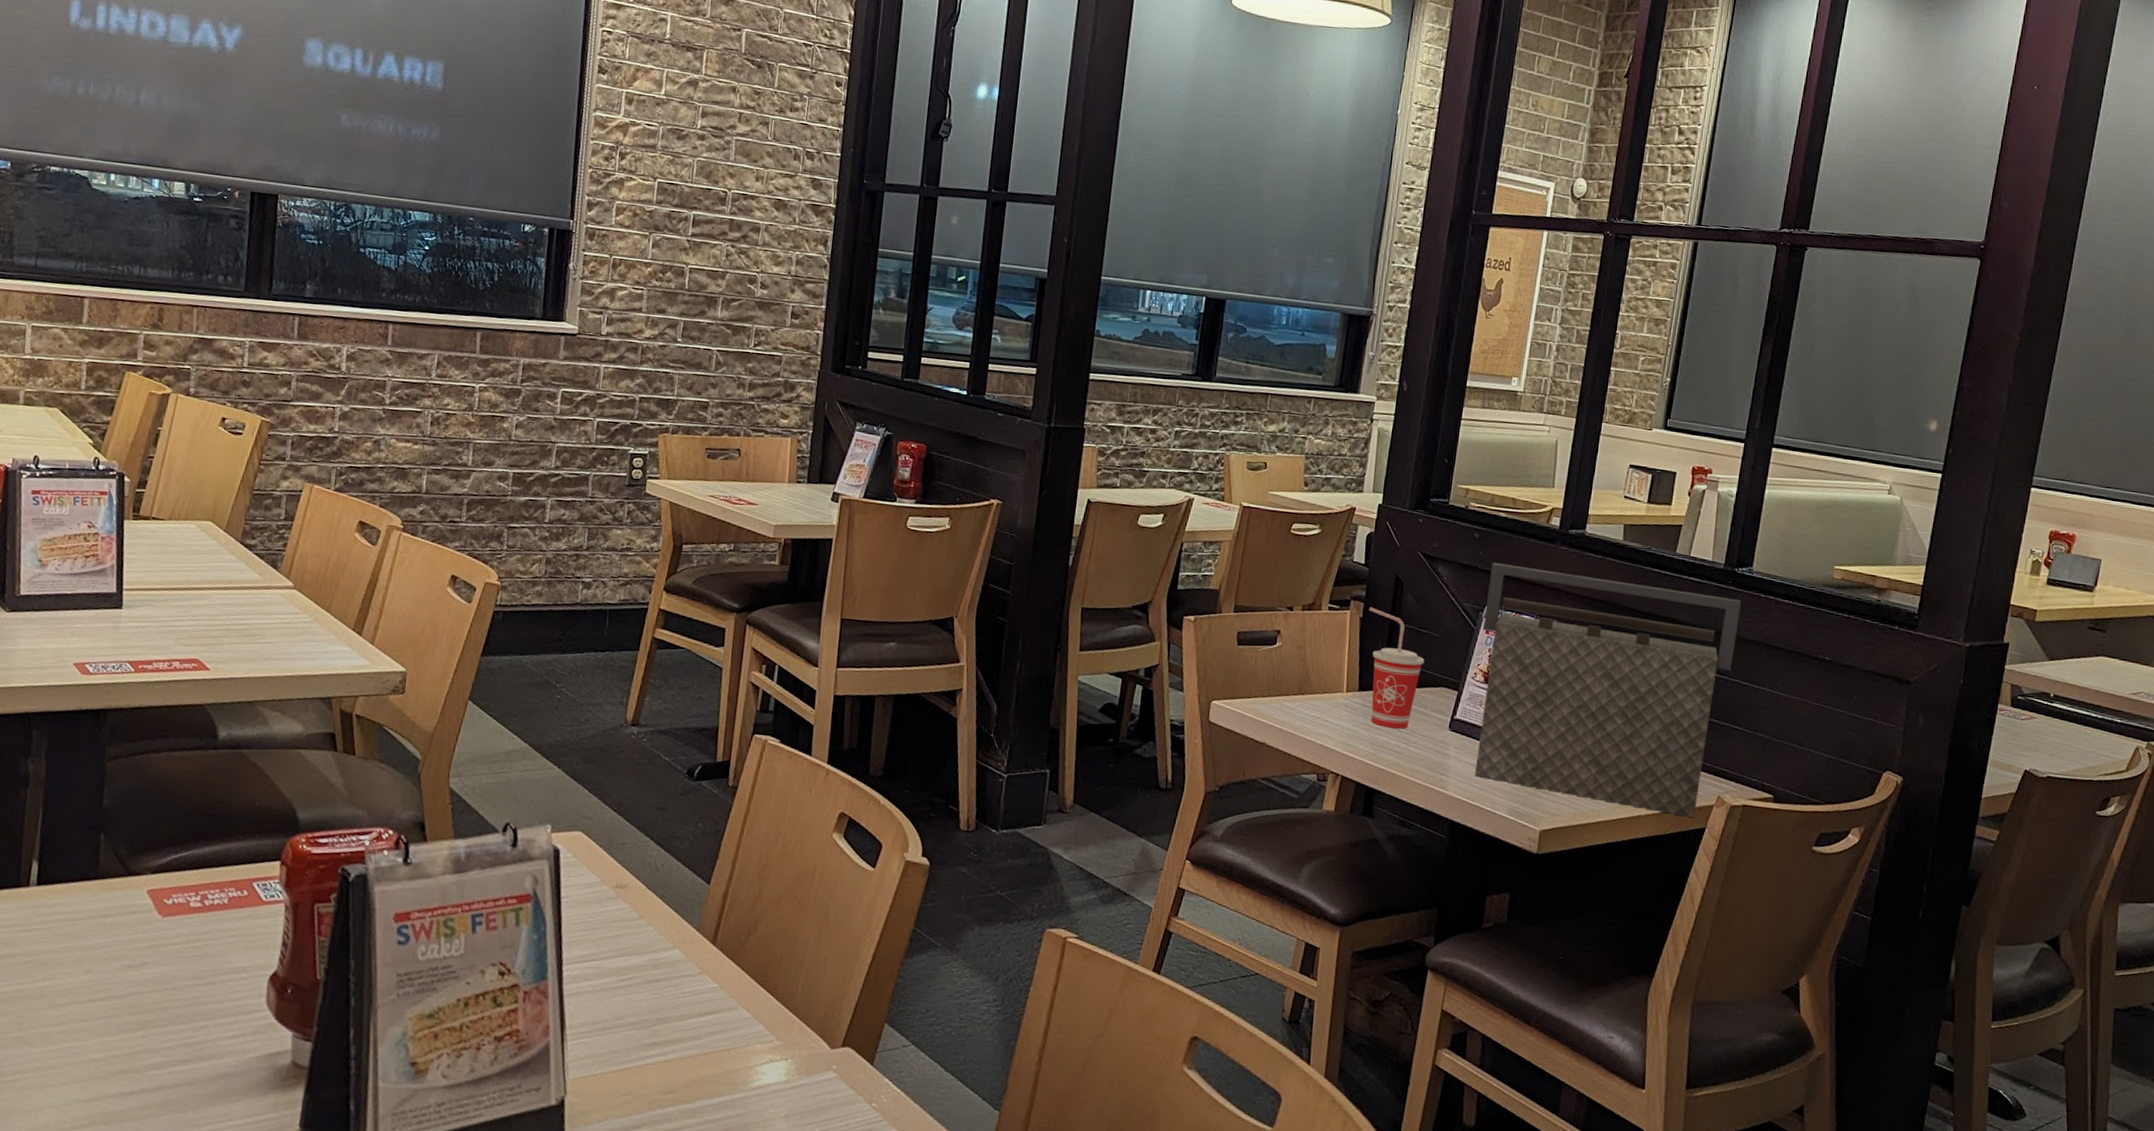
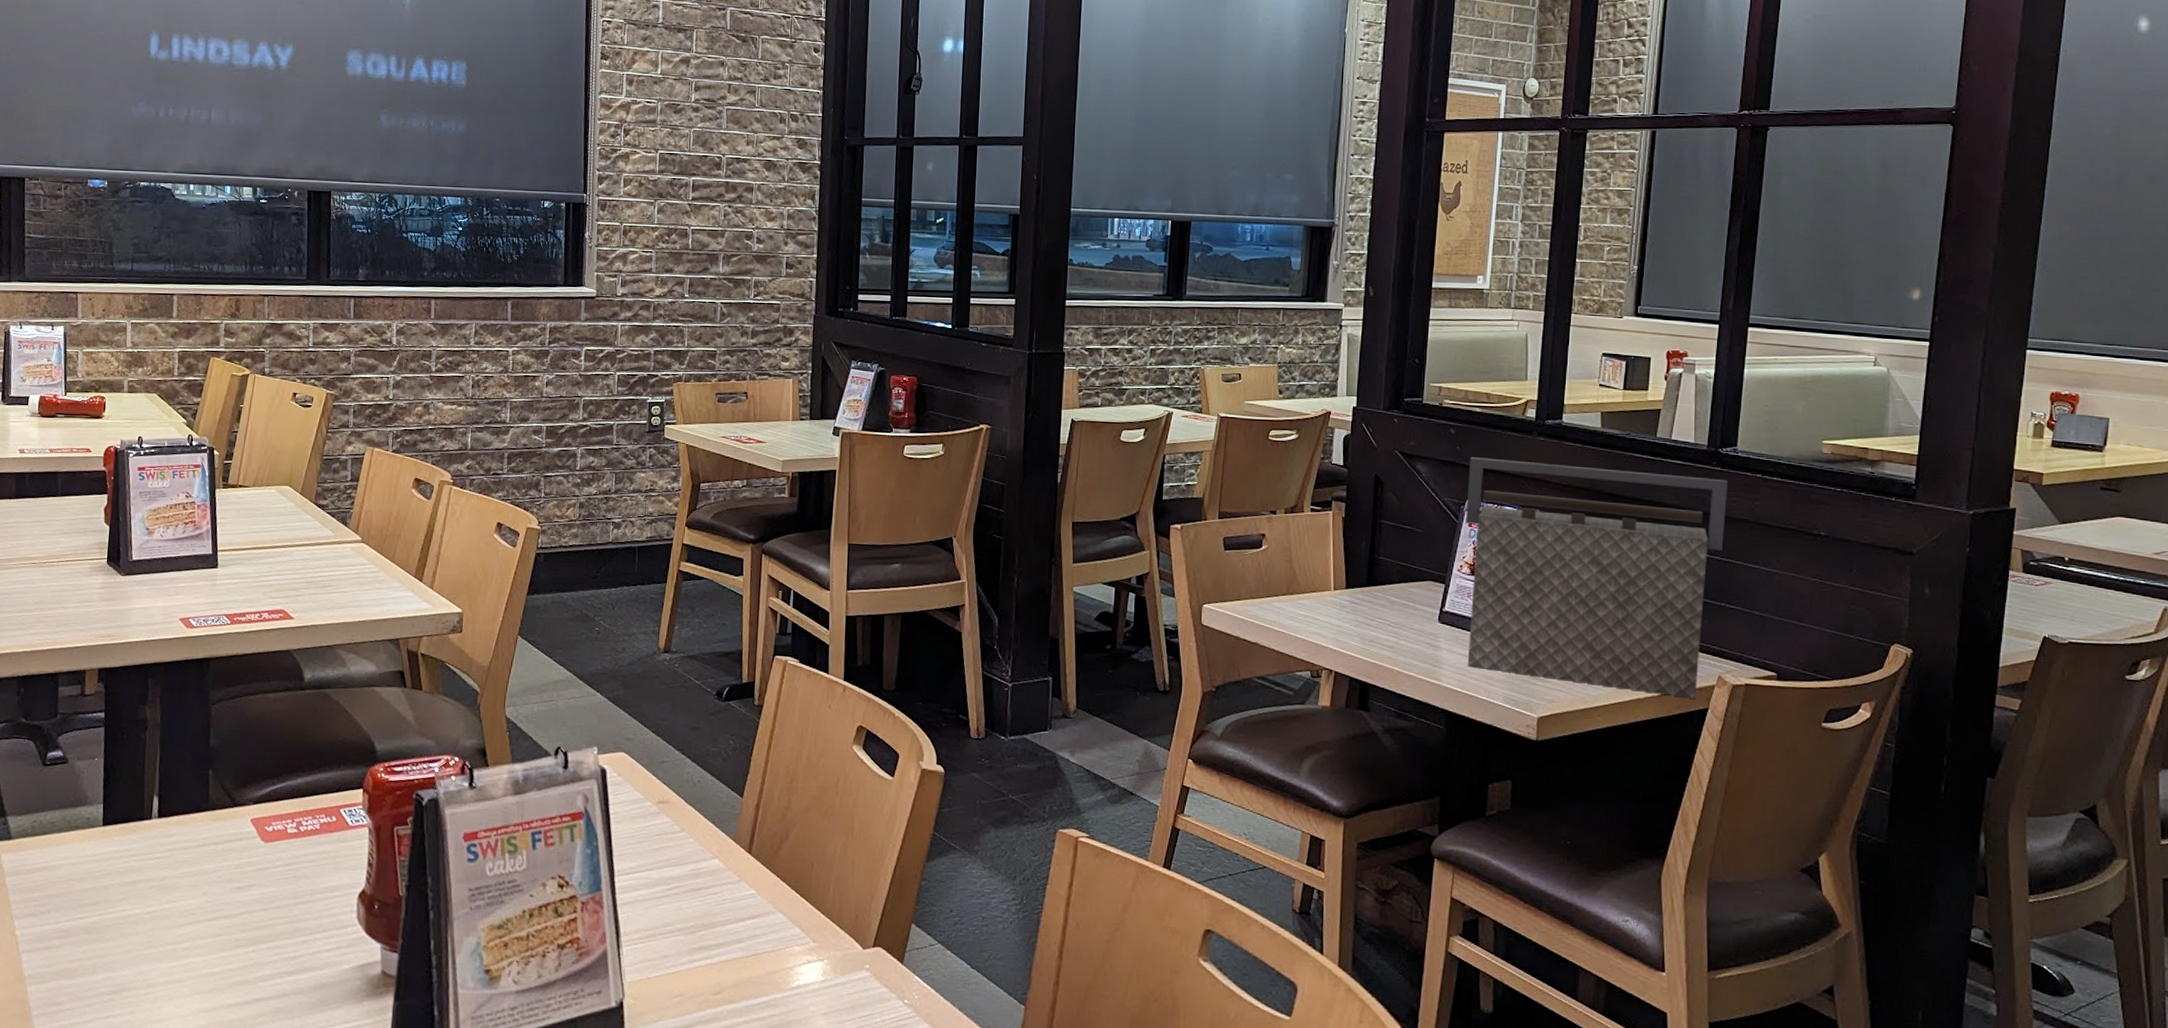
beverage cup: present [1369,607,1425,729] -> none [1351,506,1410,624]

